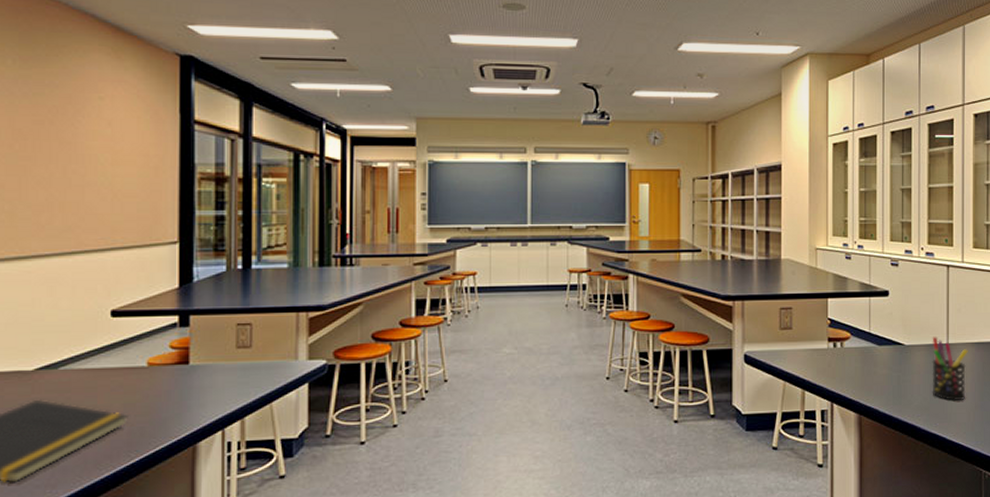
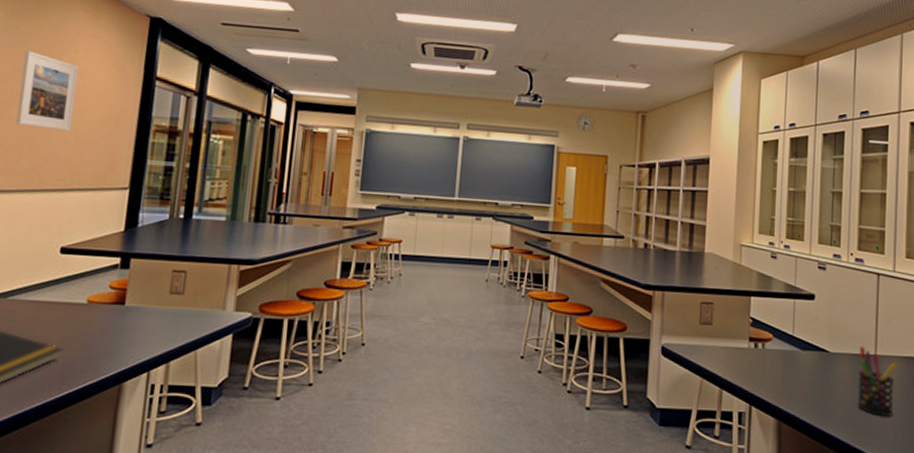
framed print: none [42,102,106,186] -> present [15,51,79,131]

